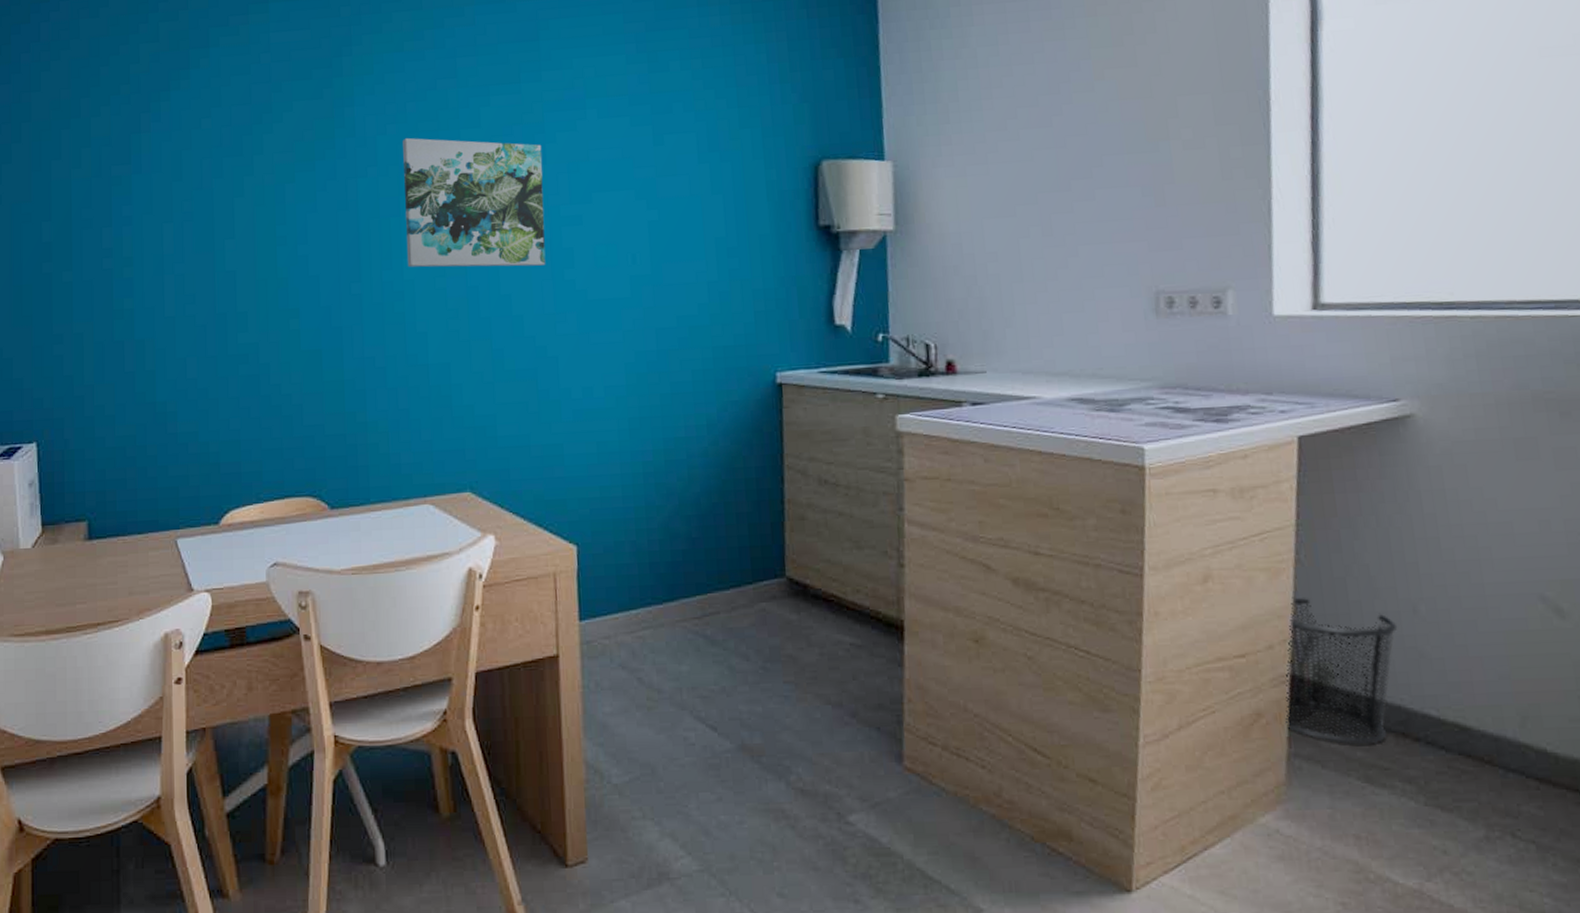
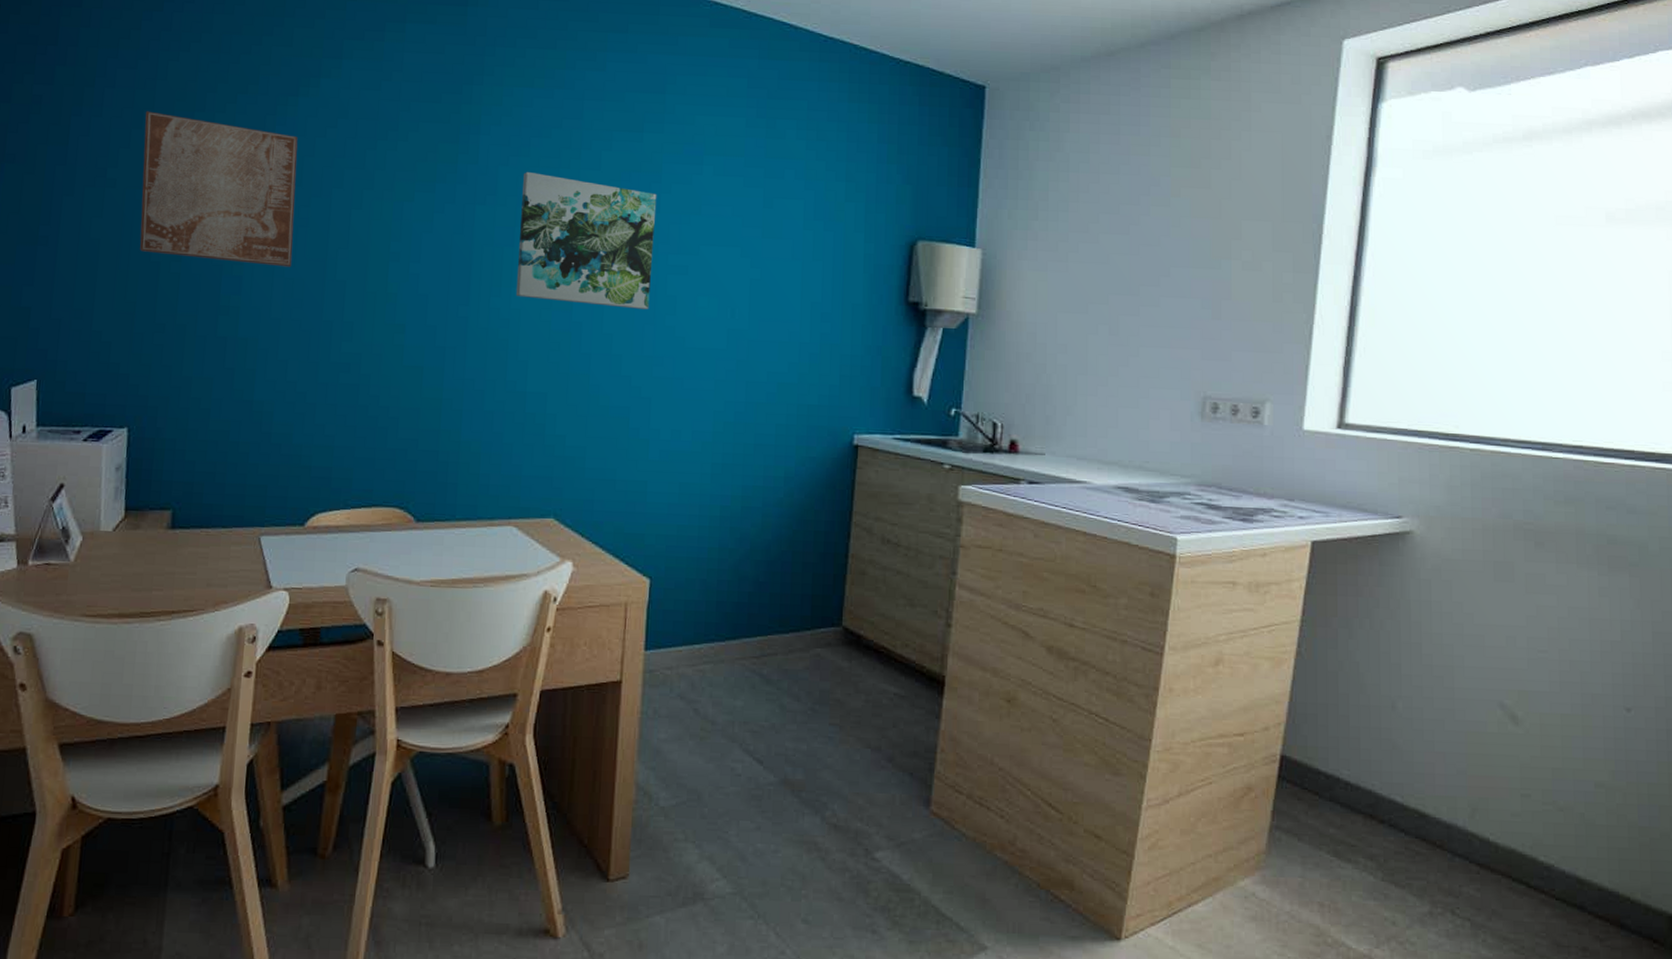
wall art: none [24,124,180,265] -> present [140,111,298,267]
waste bin: present [1285,596,1398,745] -> none [1272,685,1377,823]

